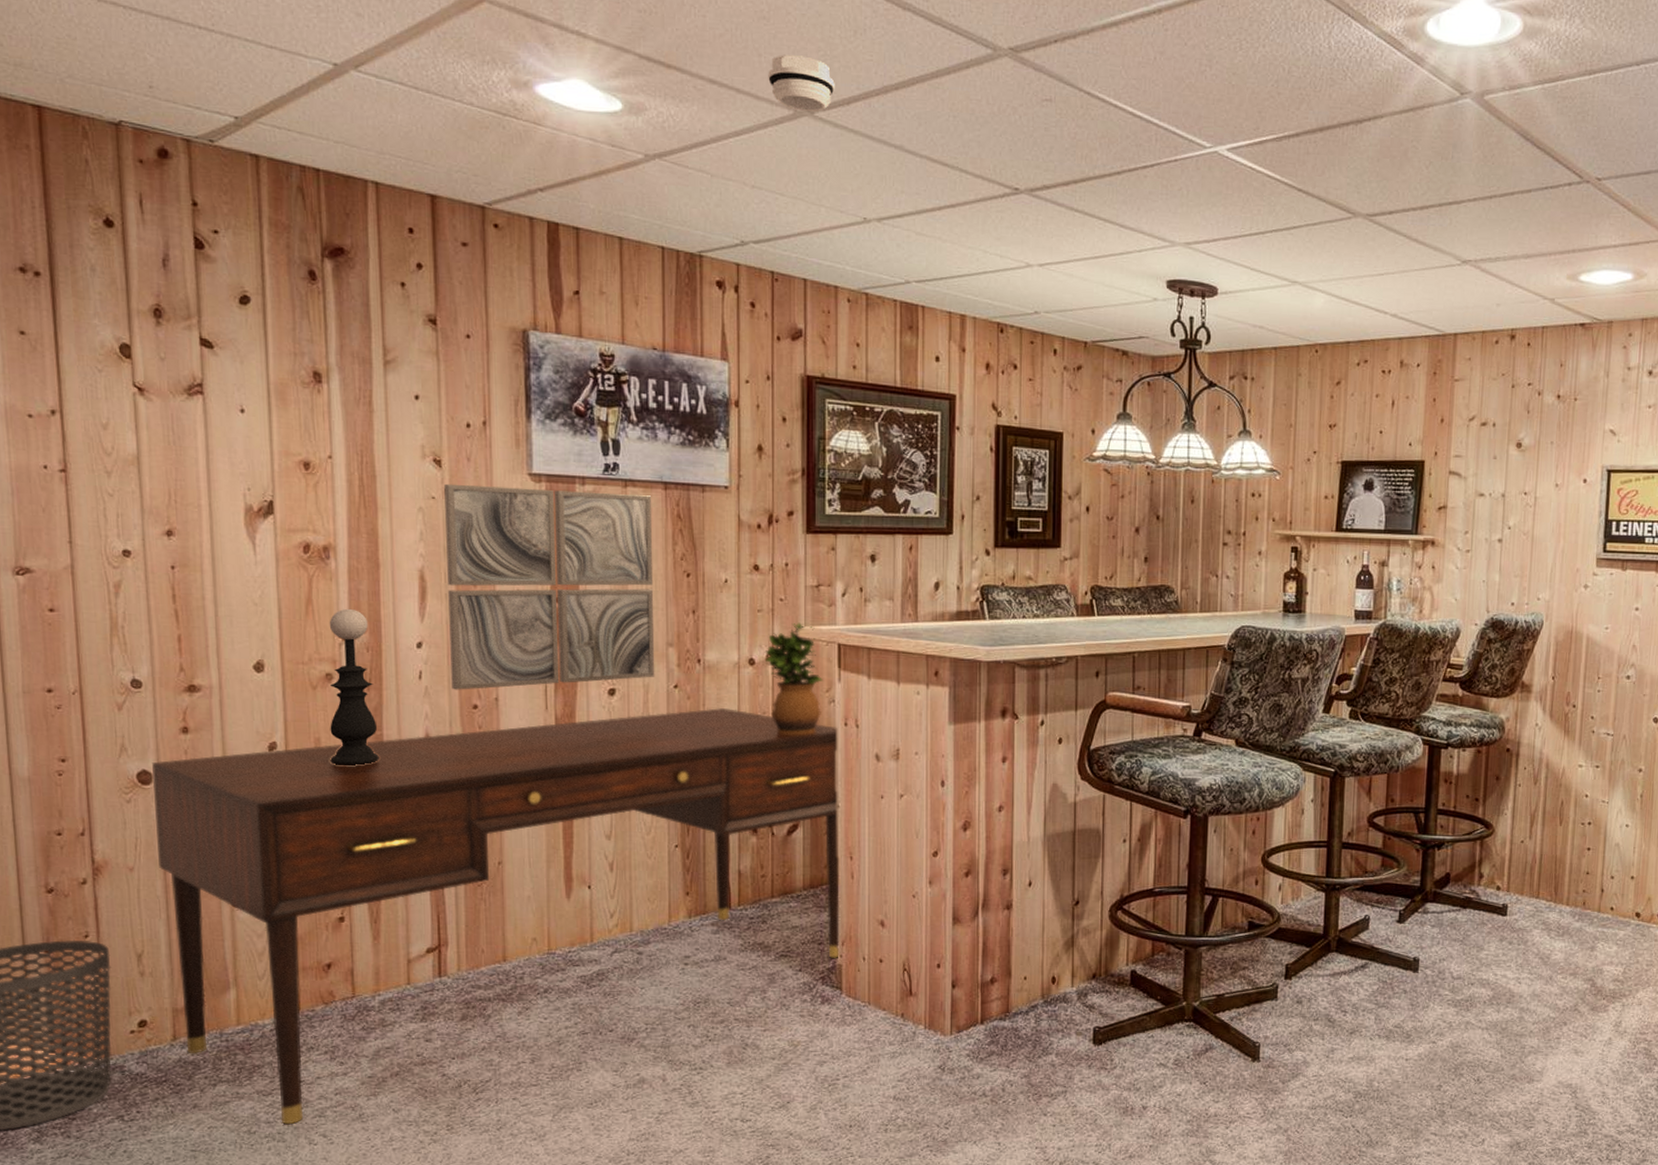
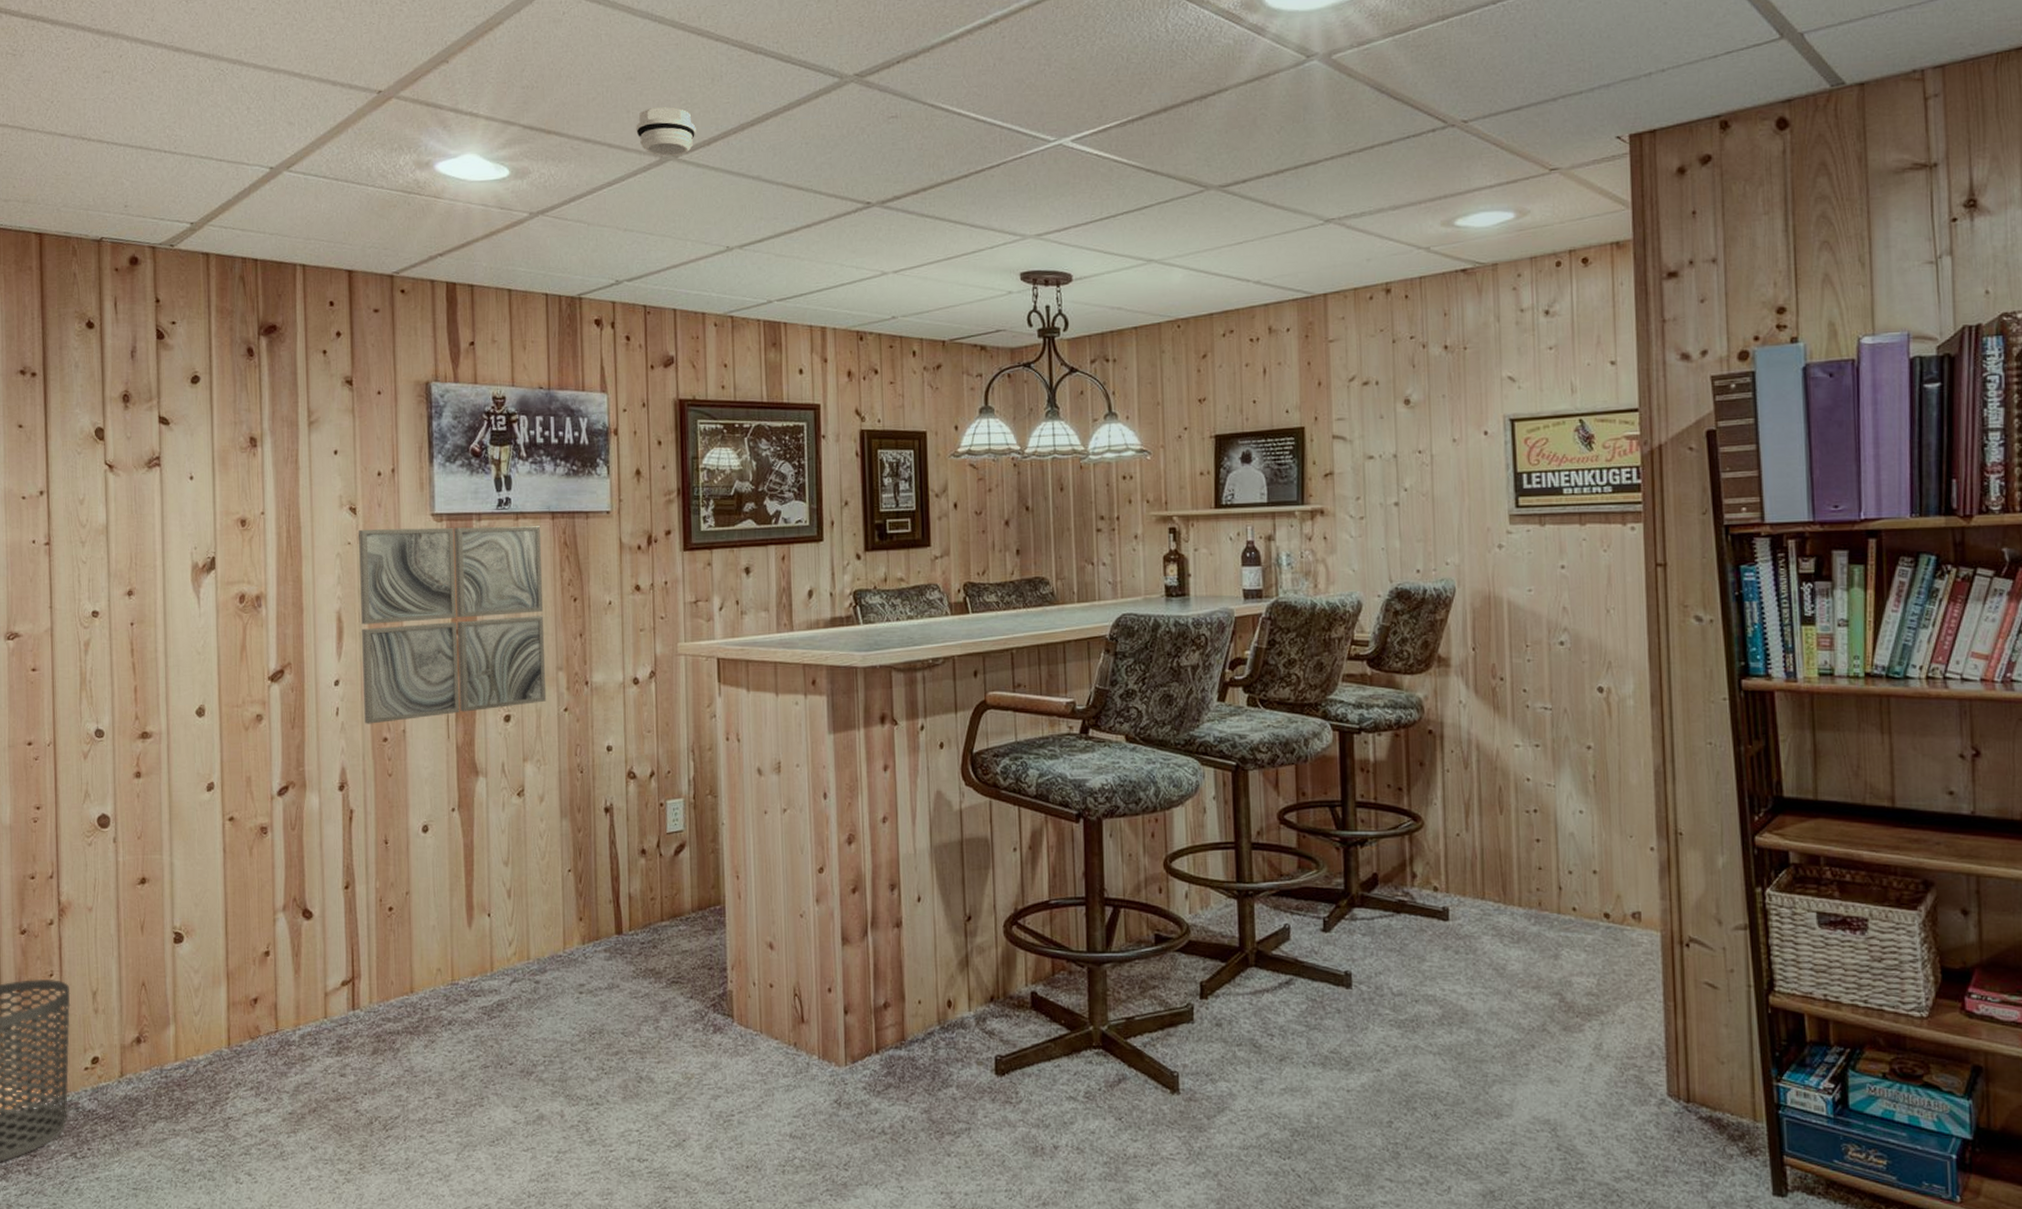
desk: present [152,708,841,1125] -> none [110,729,731,1163]
table lamp: present [329,609,380,766] -> none [259,653,302,802]
potted plant: present [764,622,824,735] -> none [647,639,705,752]

